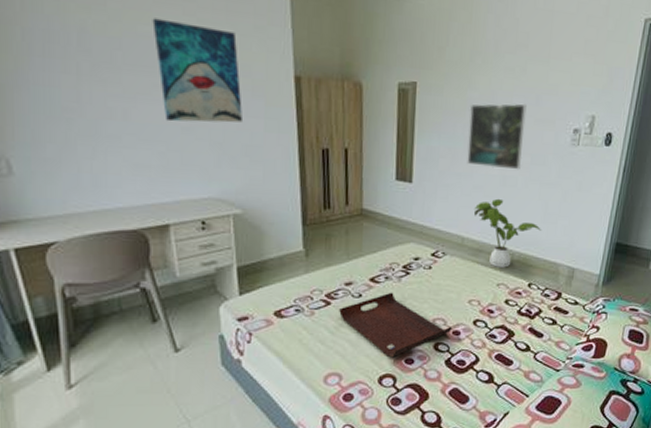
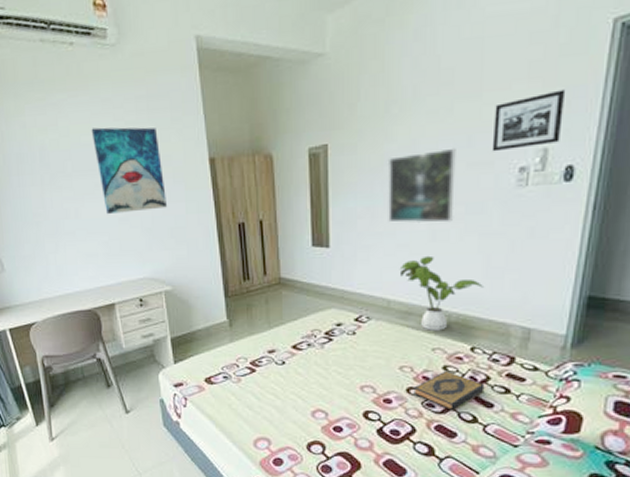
serving tray: present [339,292,453,358] -> none [264,359,383,425]
hardback book: none [479,304,537,340] -> present [413,370,485,410]
picture frame: none [554,68,610,113] -> present [492,89,566,152]

